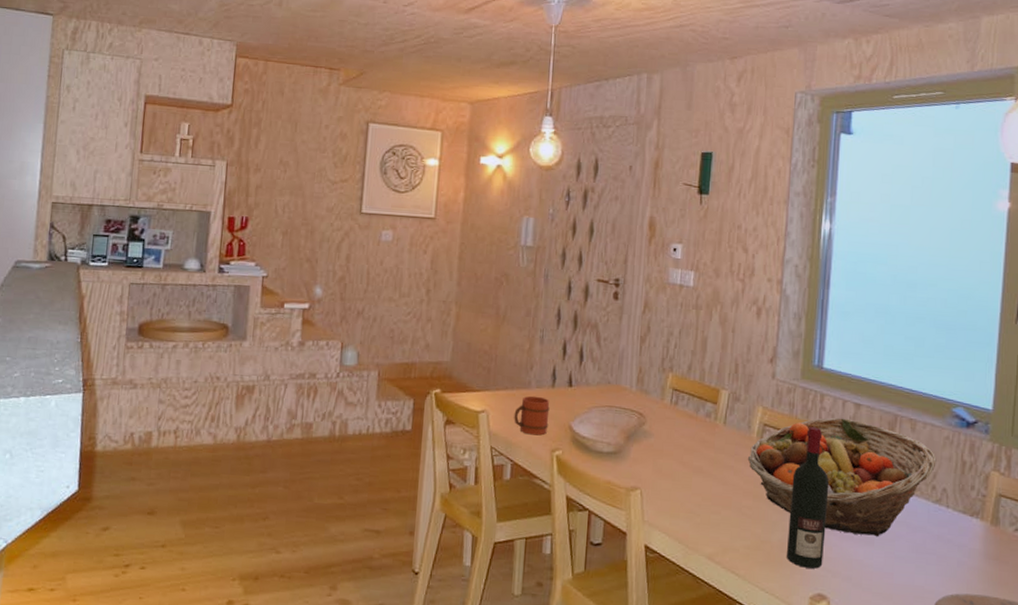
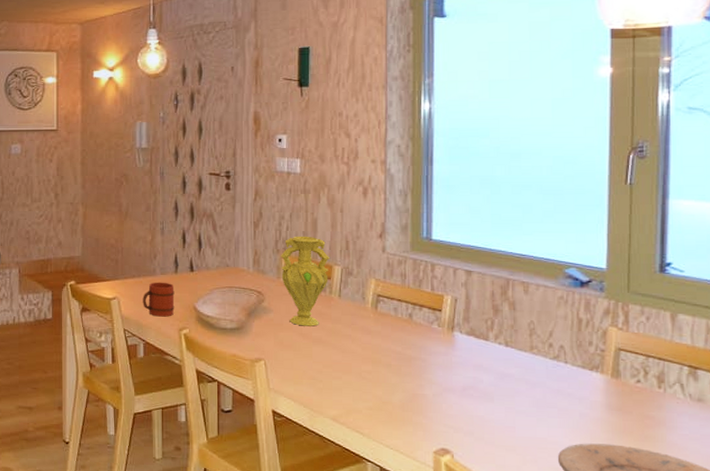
vase: none [665,354,717,455] -> present [280,236,329,327]
fruit basket: present [747,417,937,536] -> none [364,285,552,393]
wine bottle: present [787,427,829,569] -> none [408,295,446,425]

